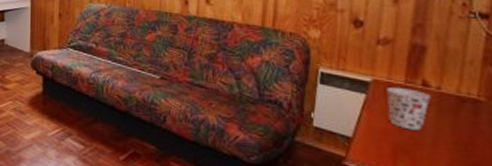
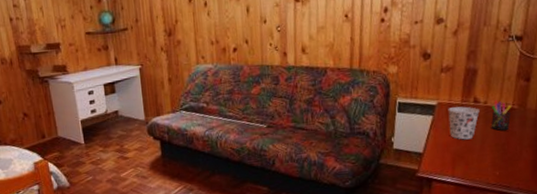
pen holder: none [447,86,477,127] -> present [491,99,512,131]

